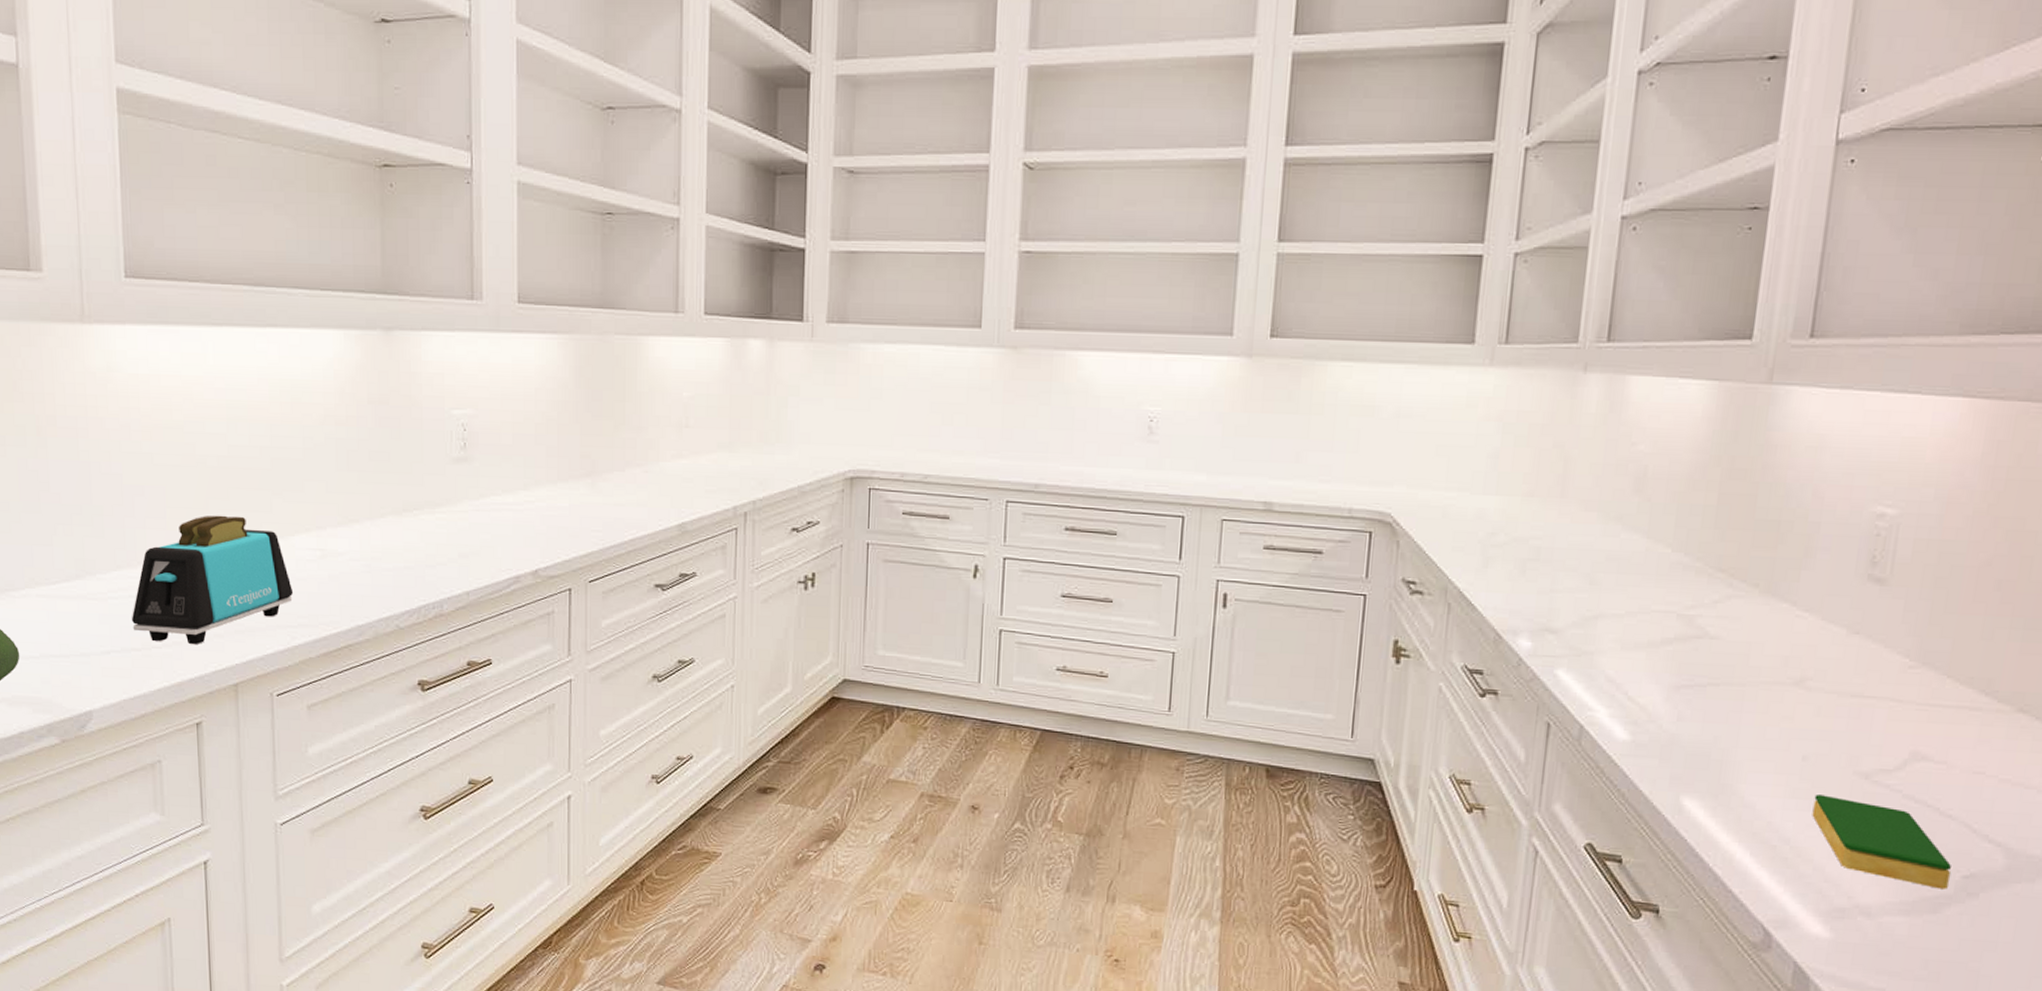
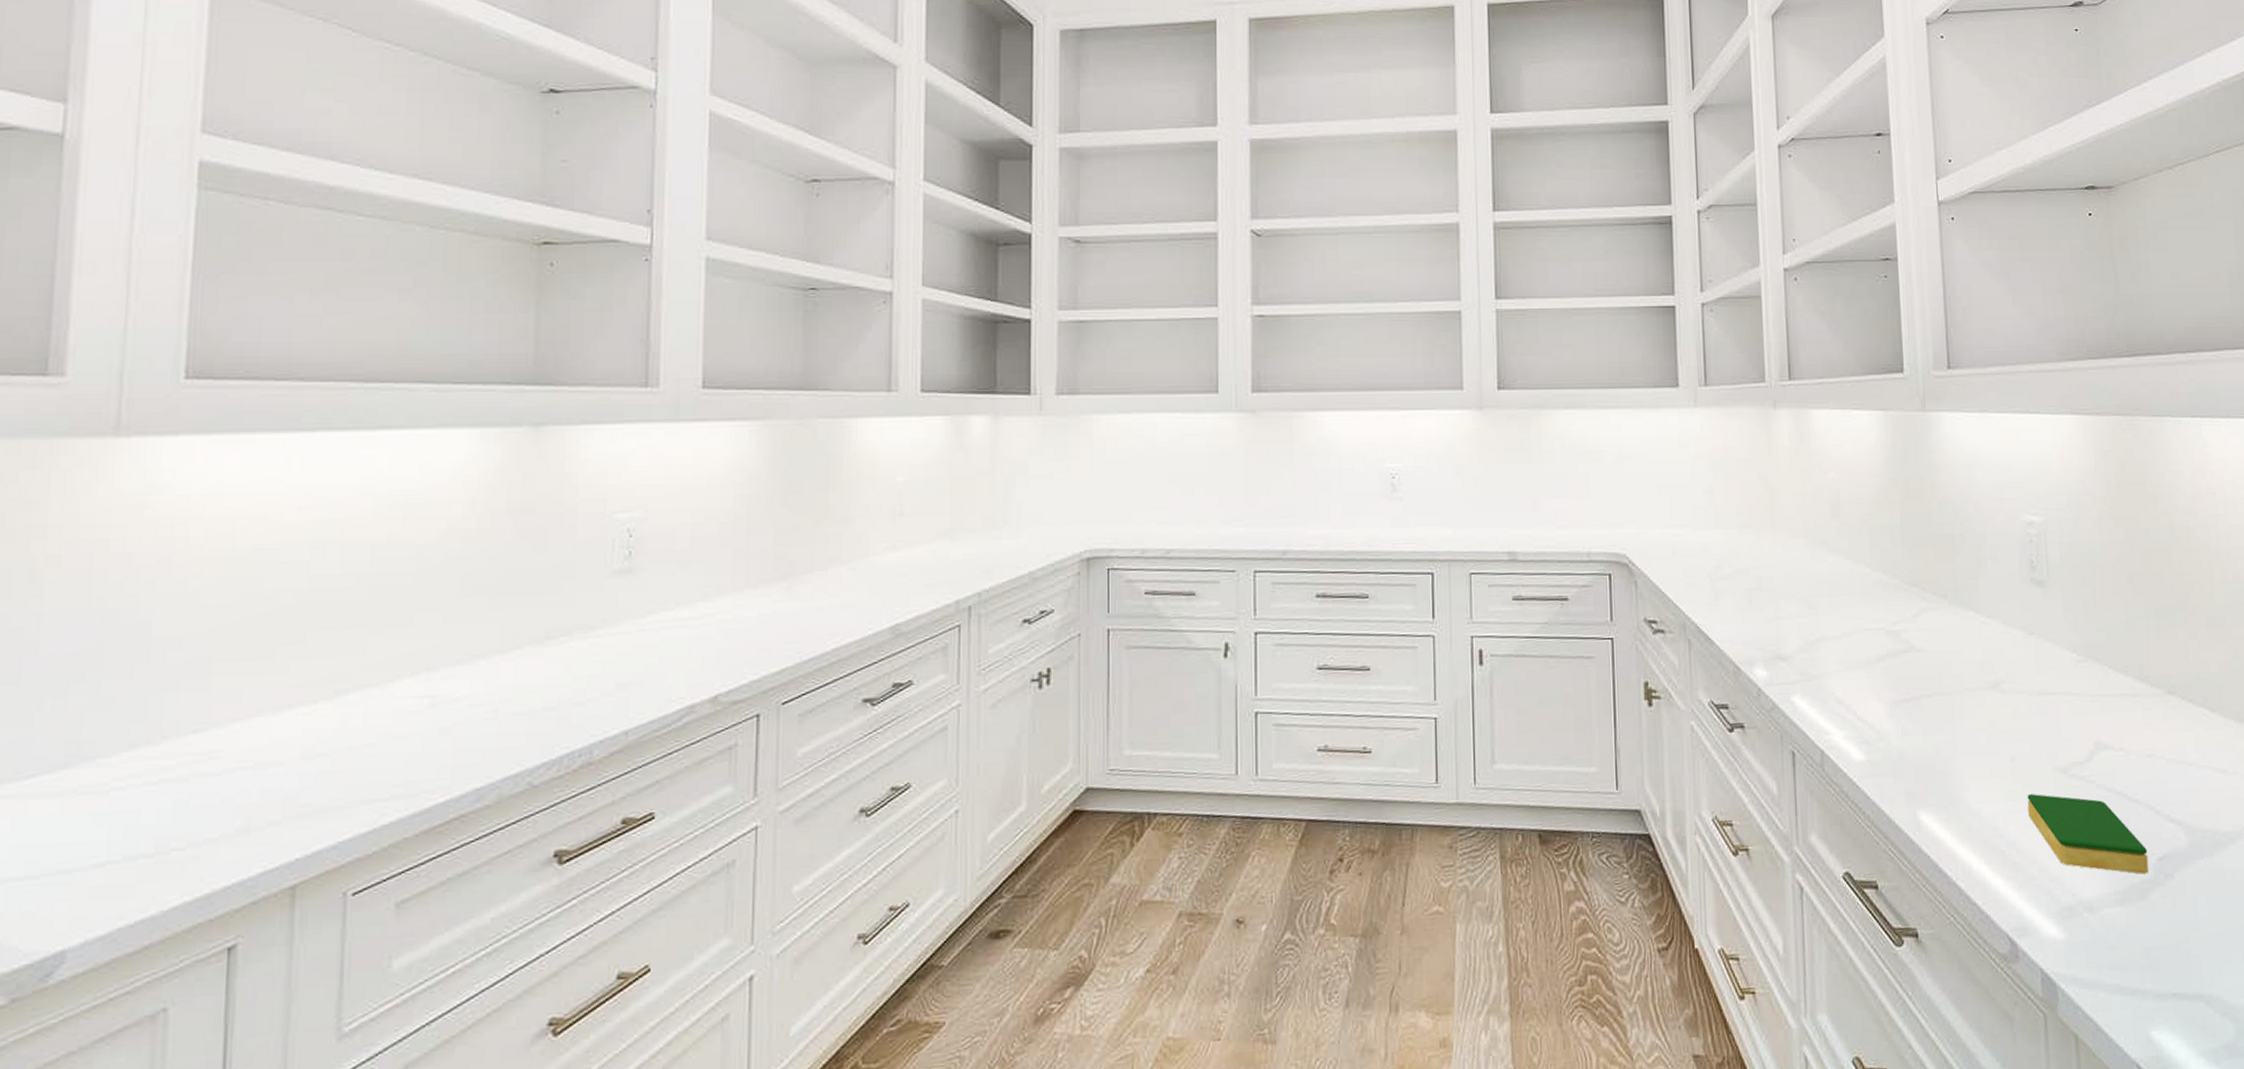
toaster: present [132,515,293,644] -> none [144,663,387,842]

